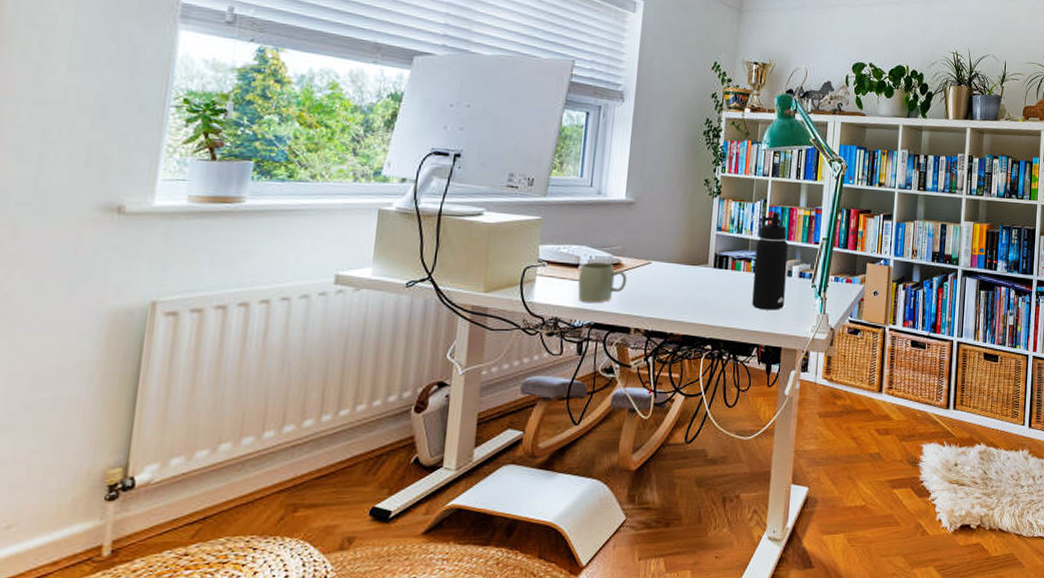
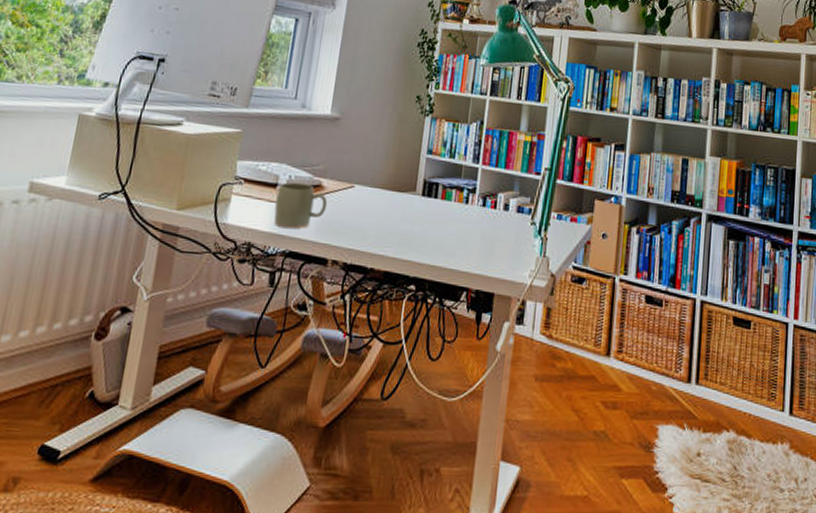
water bottle: present [752,213,789,310] -> none [462,136,506,249]

